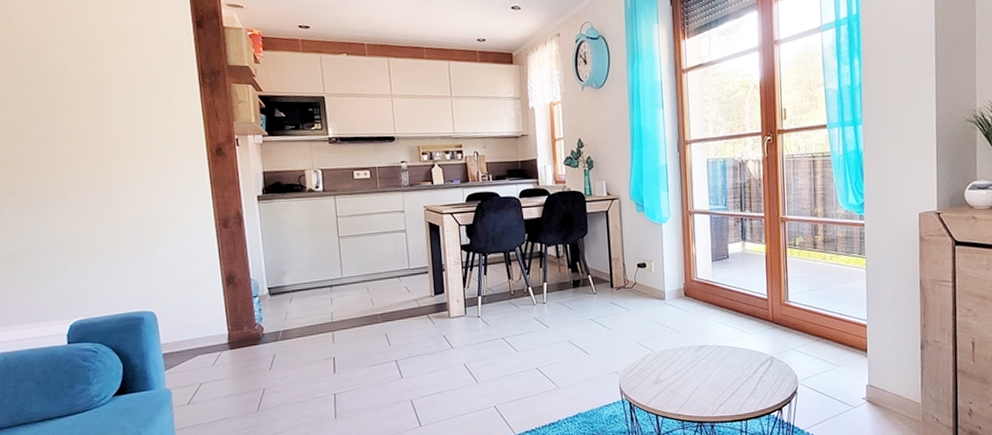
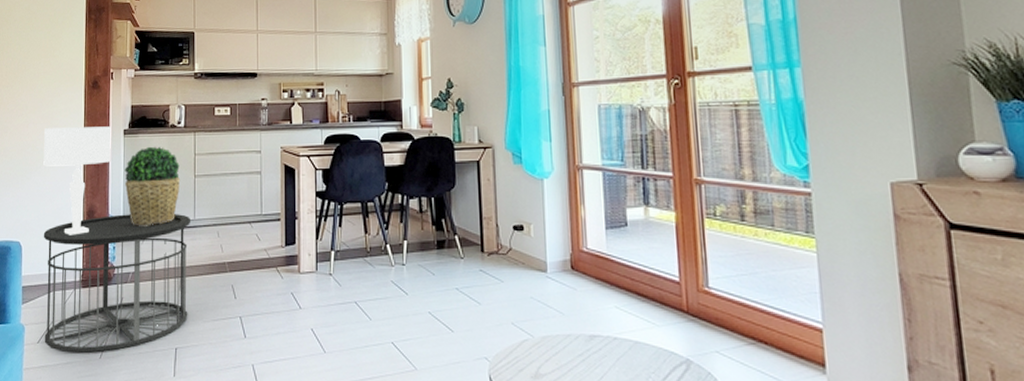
table lamp: none [166,193,246,302] -> present [43,126,111,235]
side table: none [179,274,344,410] -> present [43,214,190,354]
potted plant: none [262,210,324,288] -> present [124,146,181,226]

